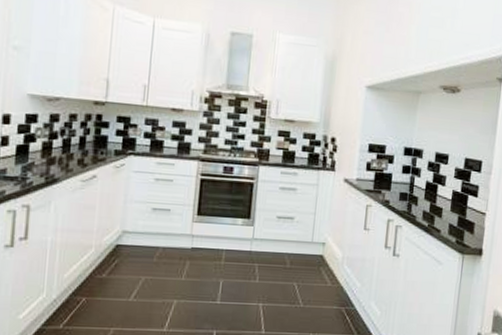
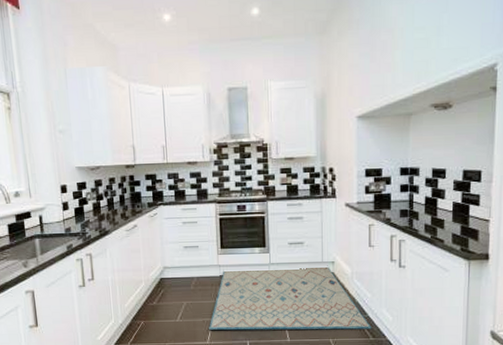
rug: none [169,242,358,324] -> present [209,265,372,331]

